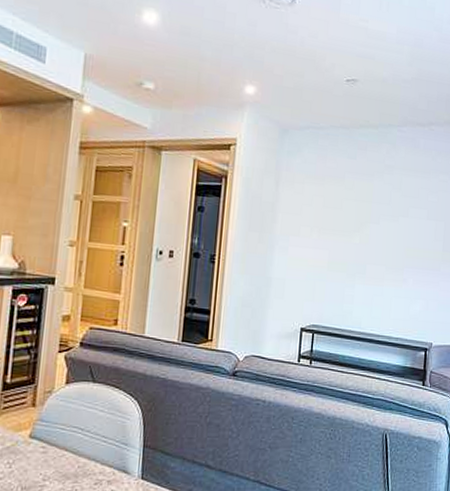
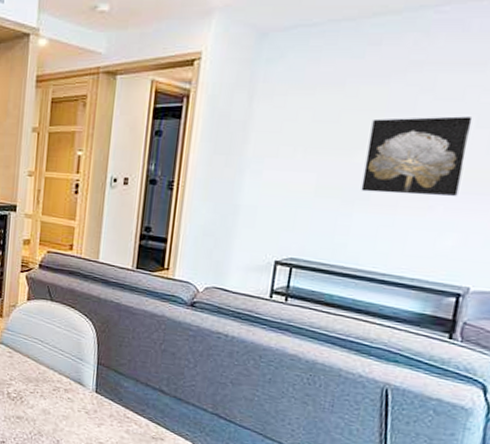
wall art: none [359,208,425,271] -> present [361,116,473,196]

